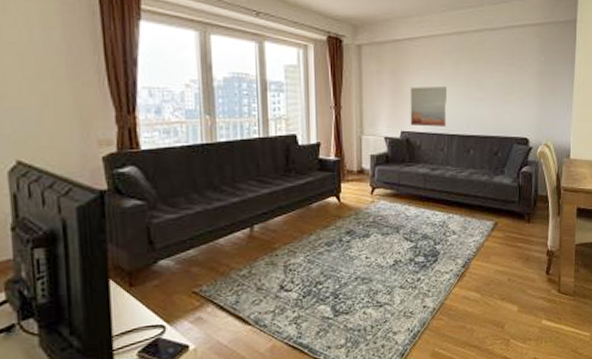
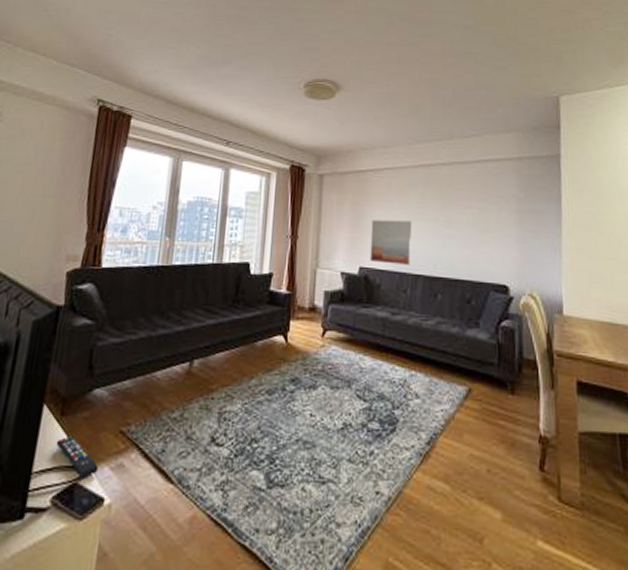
remote control: none [131,301,178,335] -> present [56,435,99,480]

